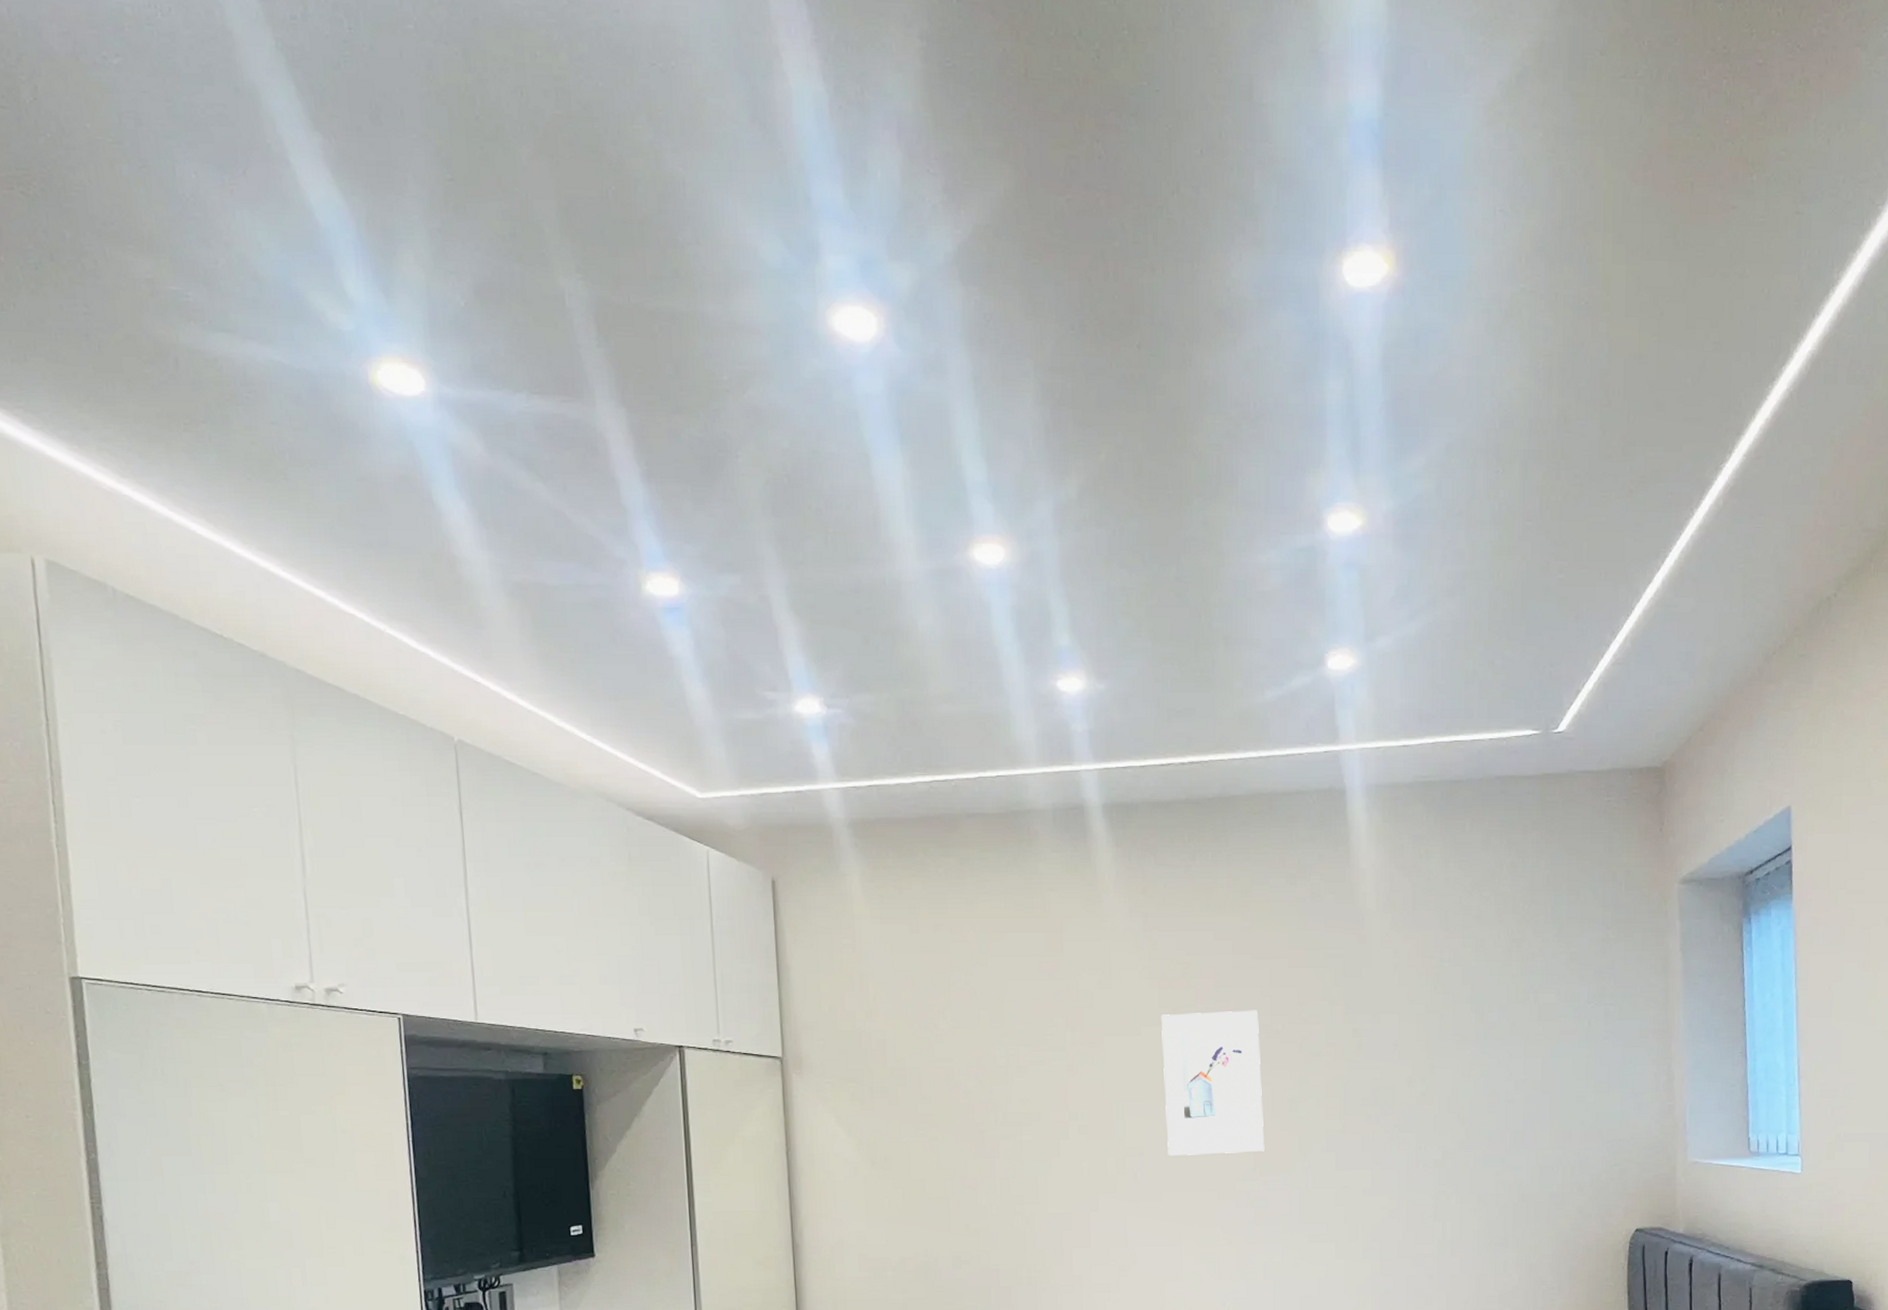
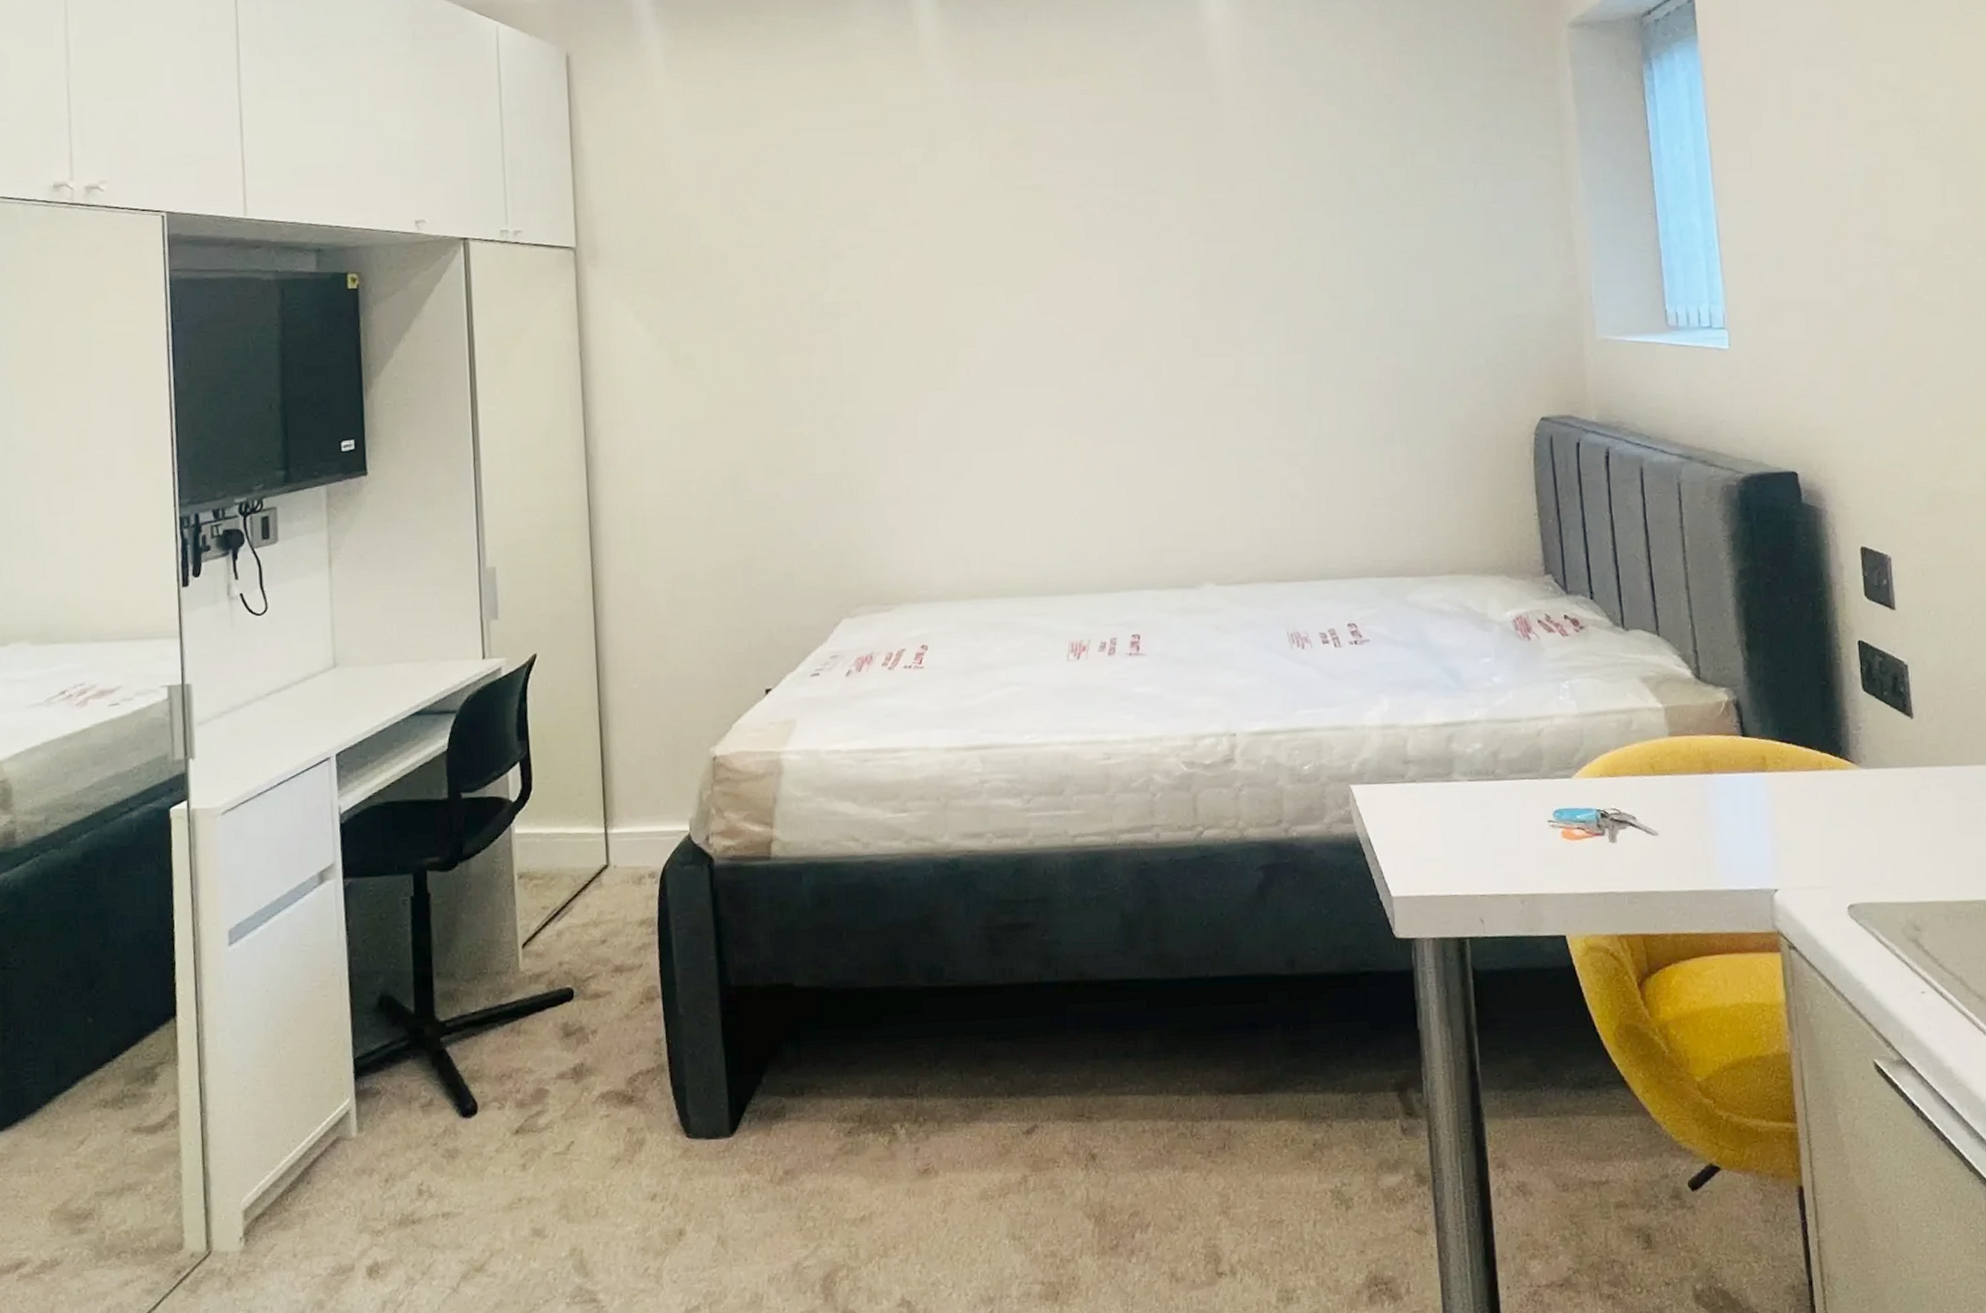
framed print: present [1161,1010,1265,1156] -> none [993,181,1113,346]

